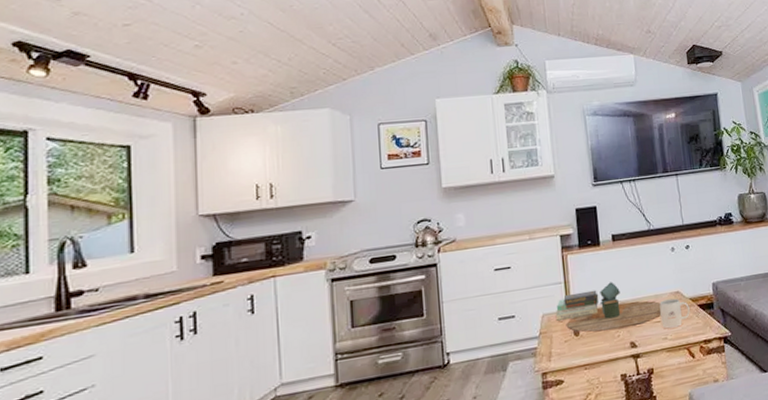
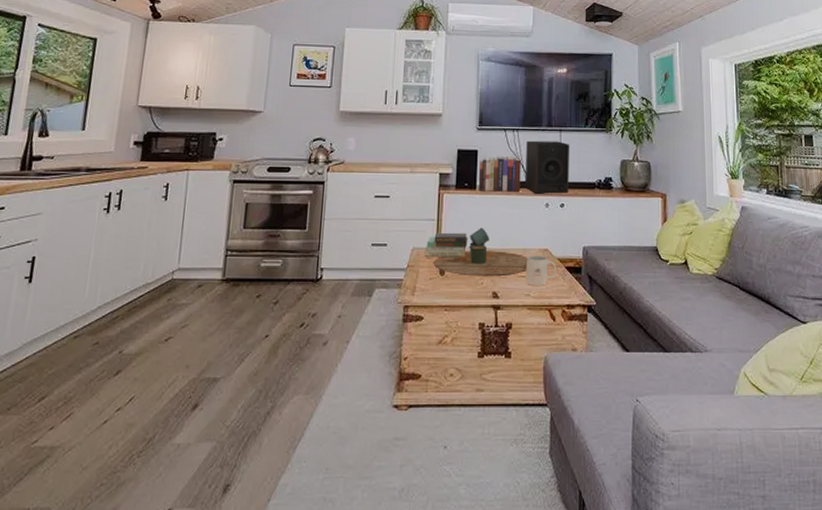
books: none [599,207,645,247] -> present [478,156,521,192]
studio monitor: none [644,185,692,240] -> present [525,140,570,194]

